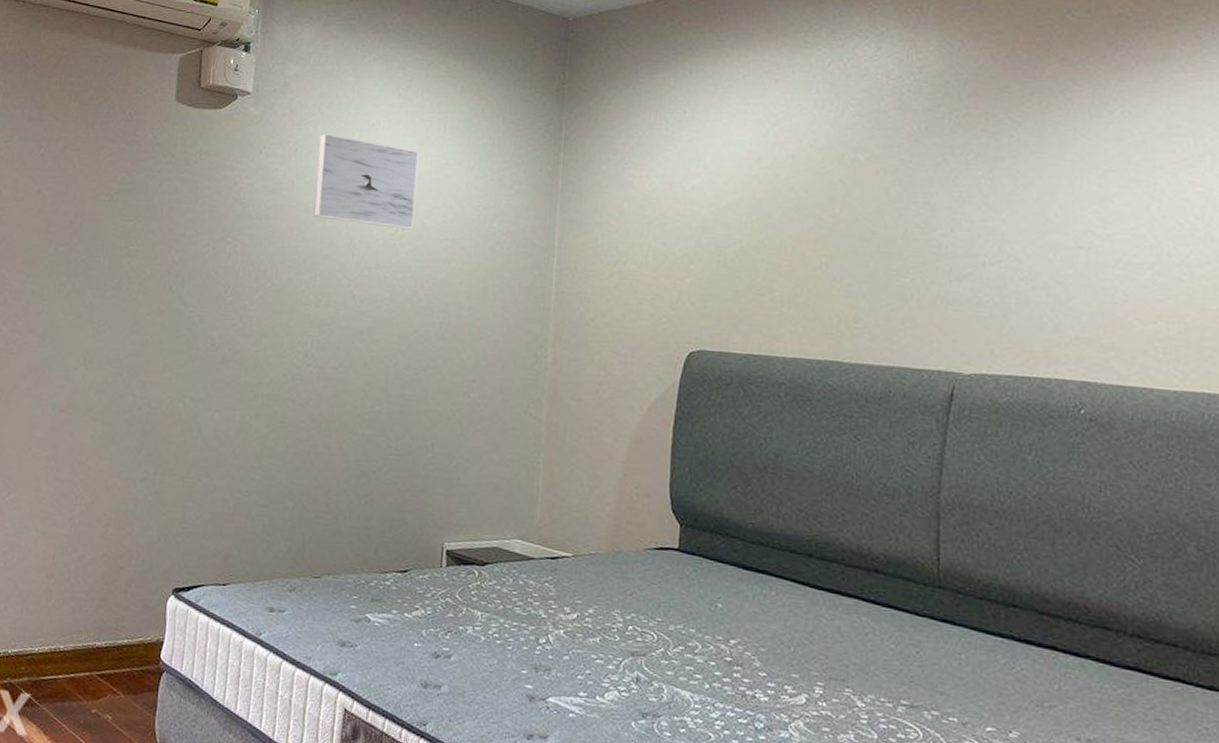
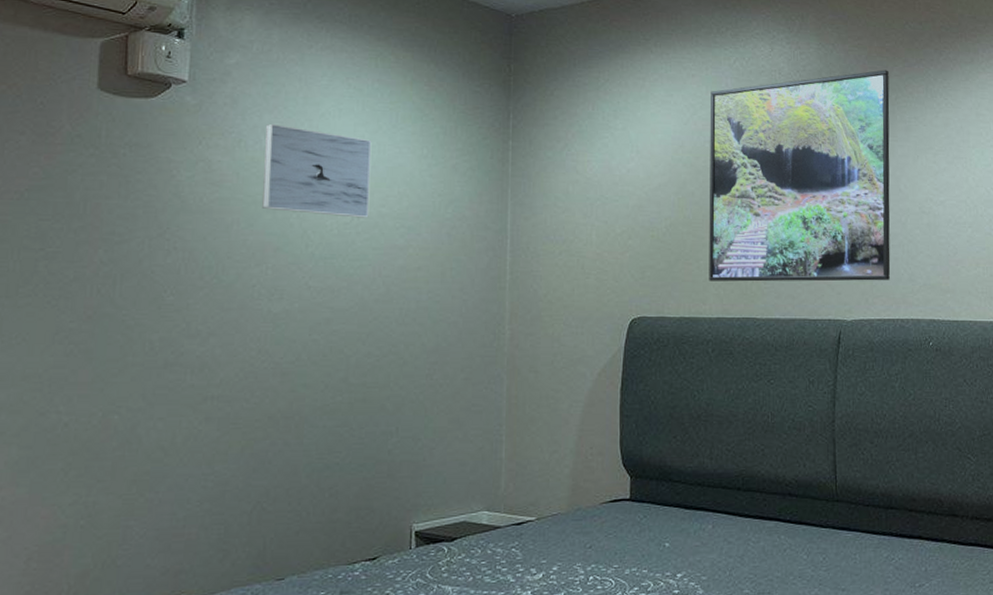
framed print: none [785,70,1039,330] -> present [709,70,891,282]

